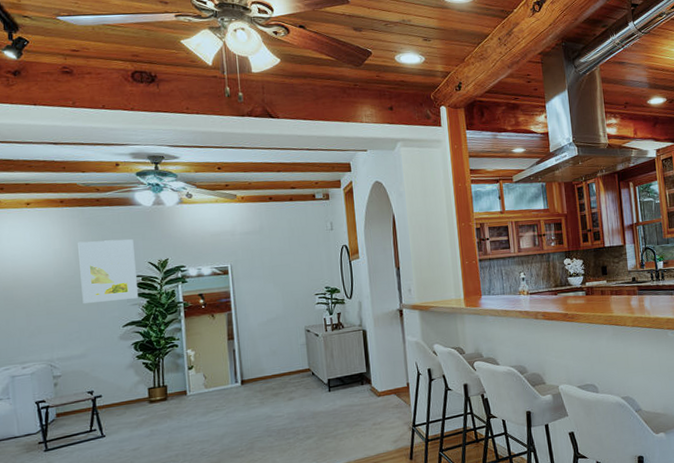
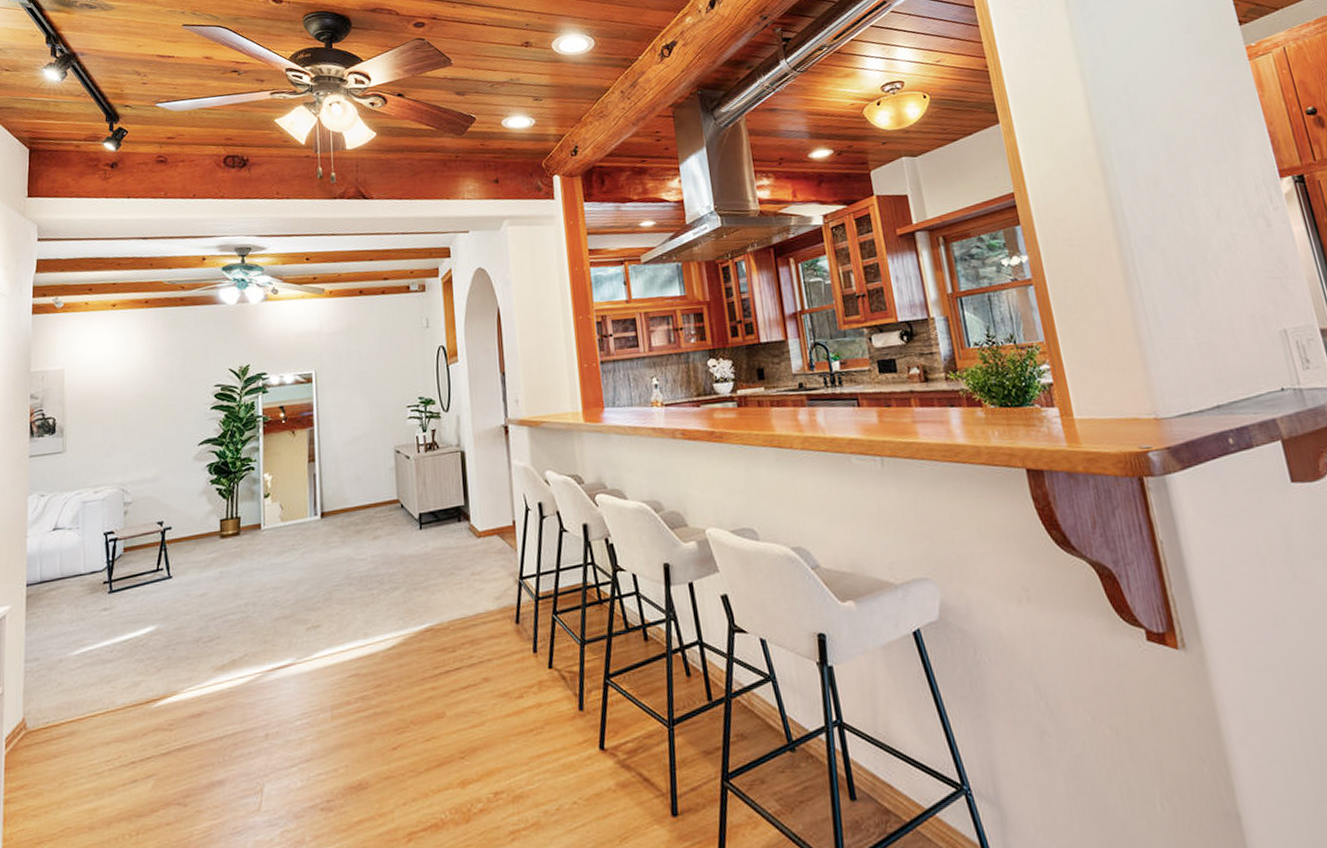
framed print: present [78,239,138,303] -> none [159,343,216,417]

